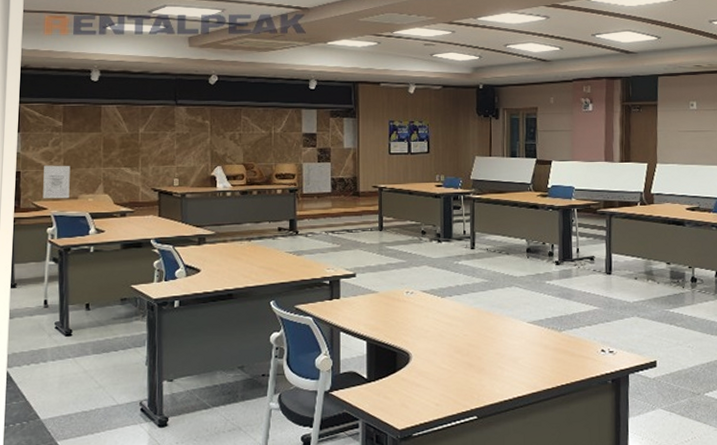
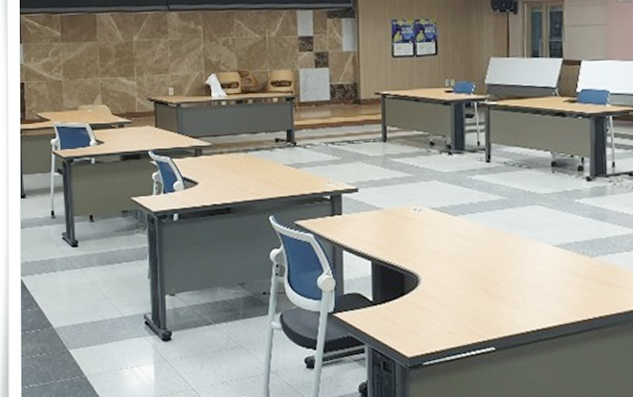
wall art: present [43,165,70,199] -> none [45,76,70,110]

